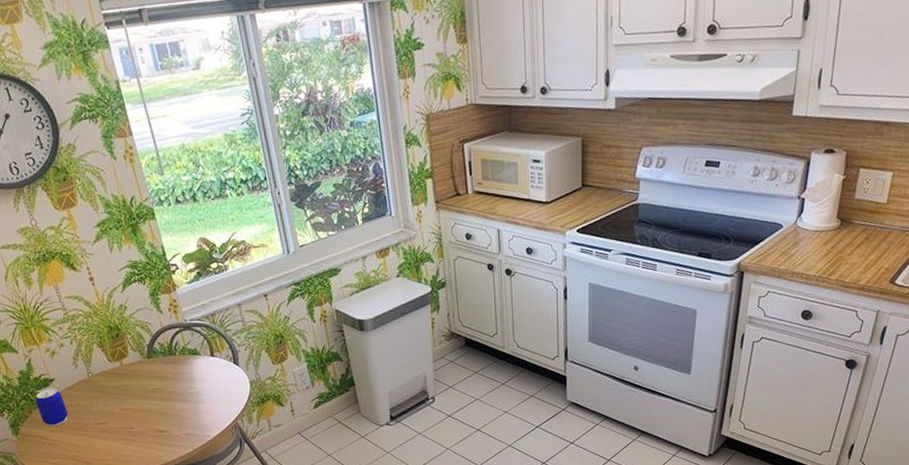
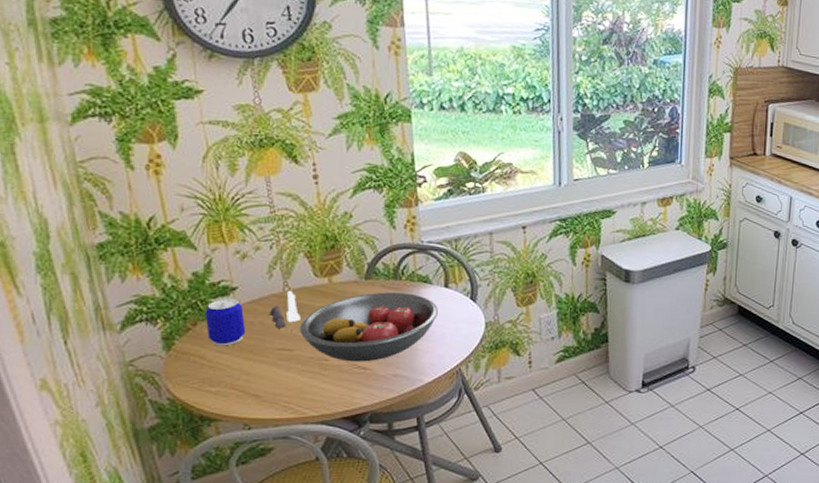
salt and pepper shaker set: none [82,375,106,407] -> present [270,290,300,328]
fruit bowl: none [107,365,210,428] -> present [300,292,438,362]

